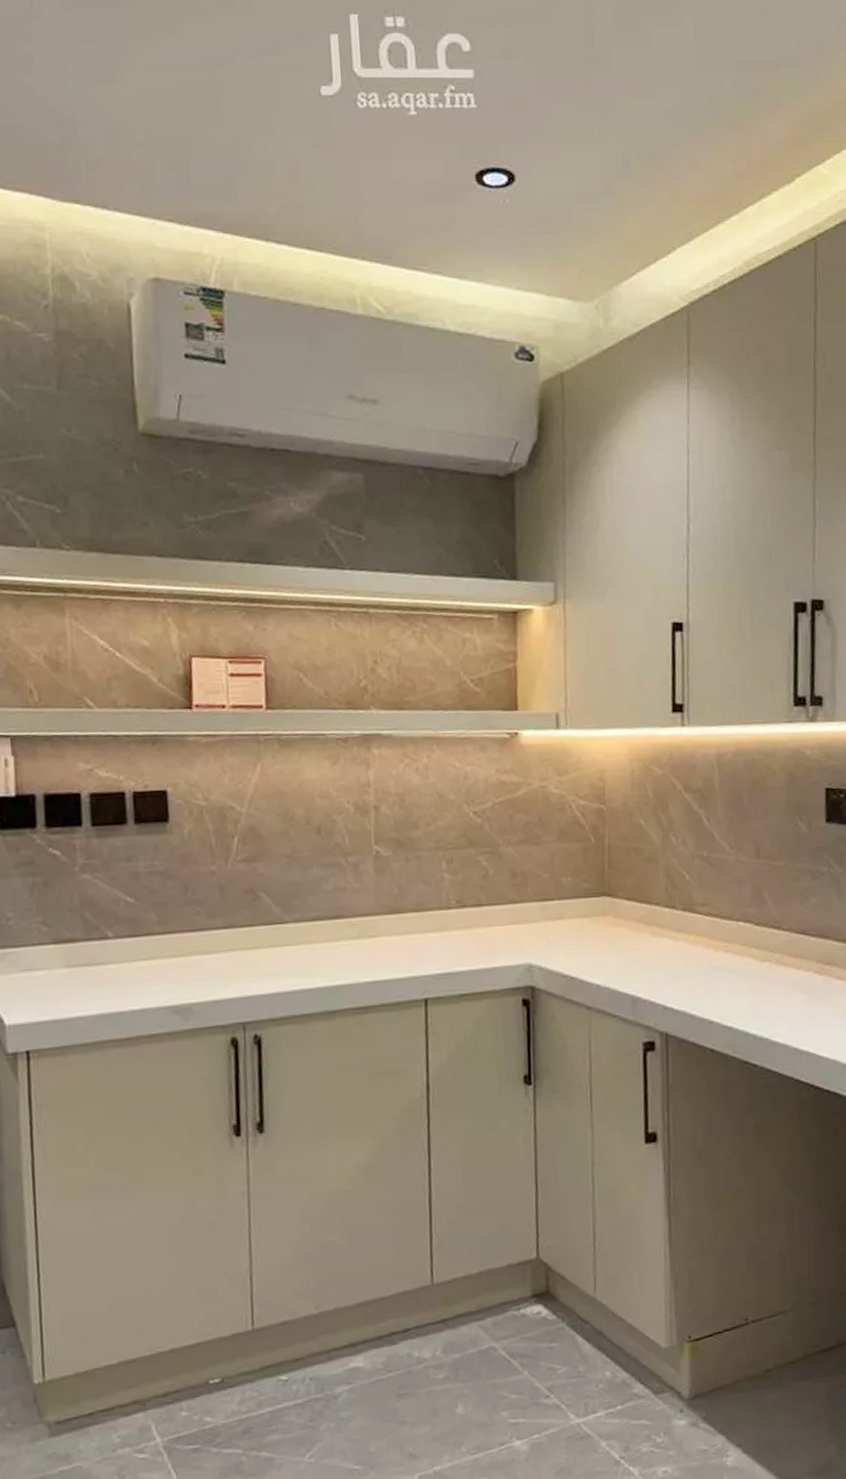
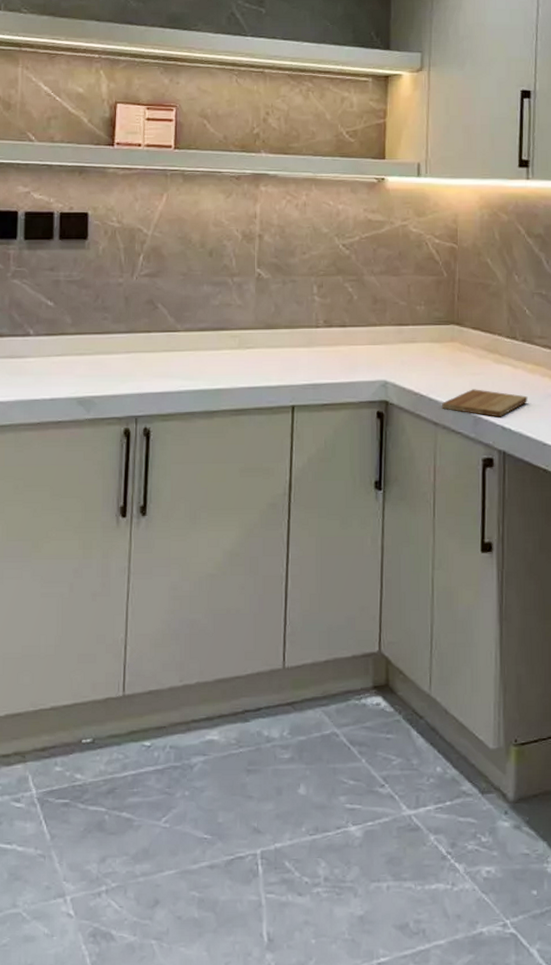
cutting board: none [595,966,691,996] -> present [442,389,528,417]

